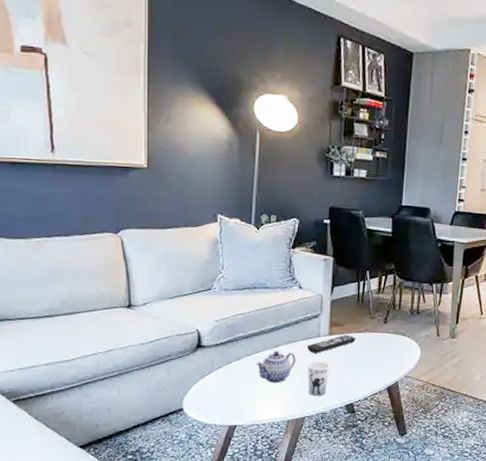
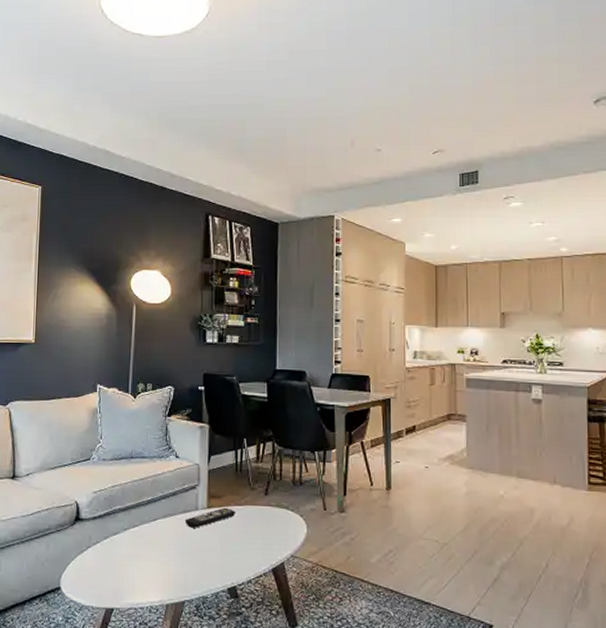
teapot: present [255,350,296,384] -> none [133,525,174,562]
cup: present [307,361,330,397] -> none [186,537,210,578]

